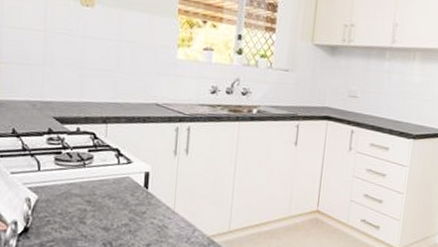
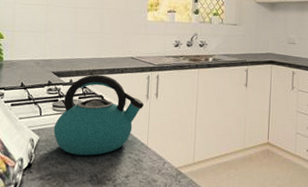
kettle: none [56,122,171,220] -> present [53,74,144,156]

